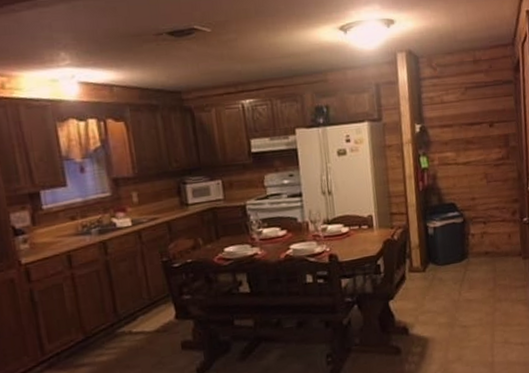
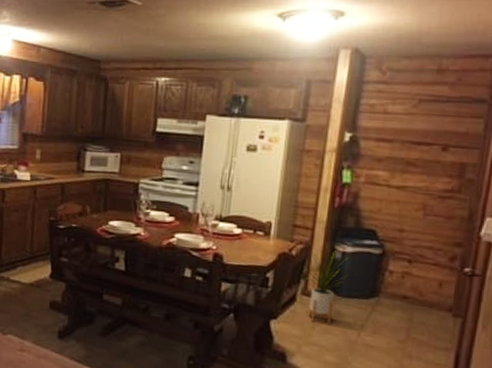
house plant: none [406,225,442,294] -> present [304,247,349,325]

